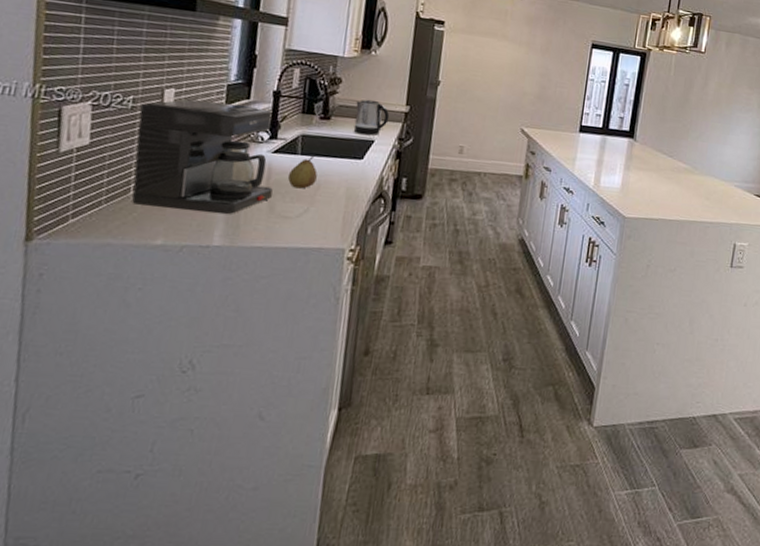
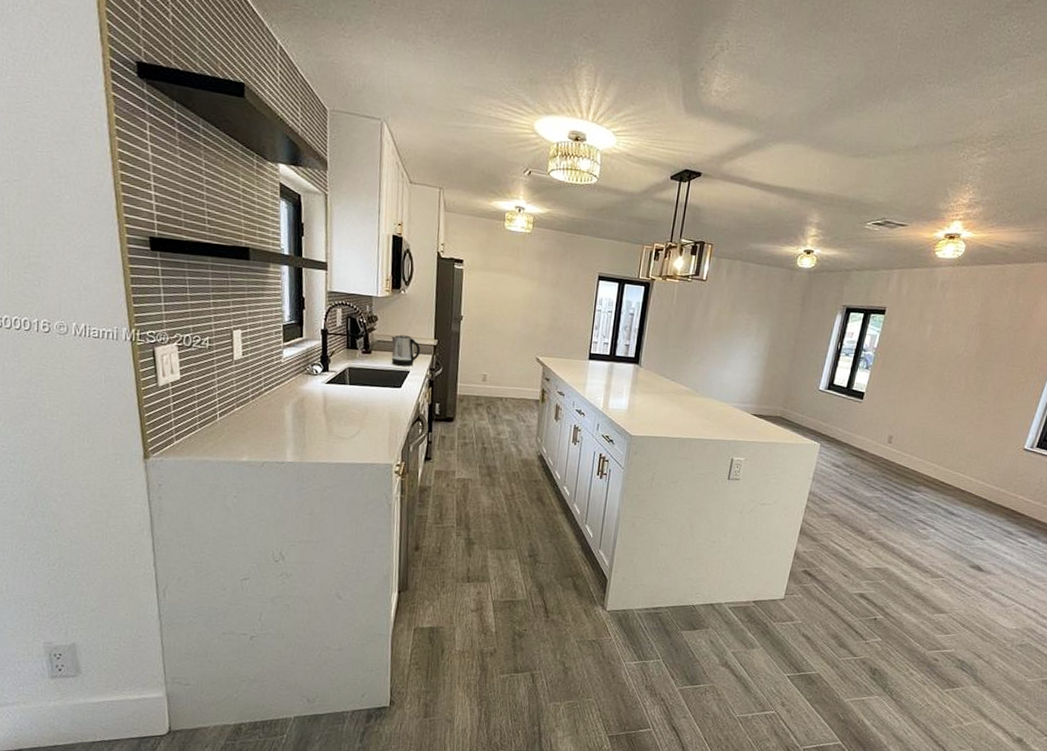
coffee maker: present [131,99,273,215] -> none [215,339,329,437]
fruit: present [287,155,318,189] -> none [340,385,364,414]

